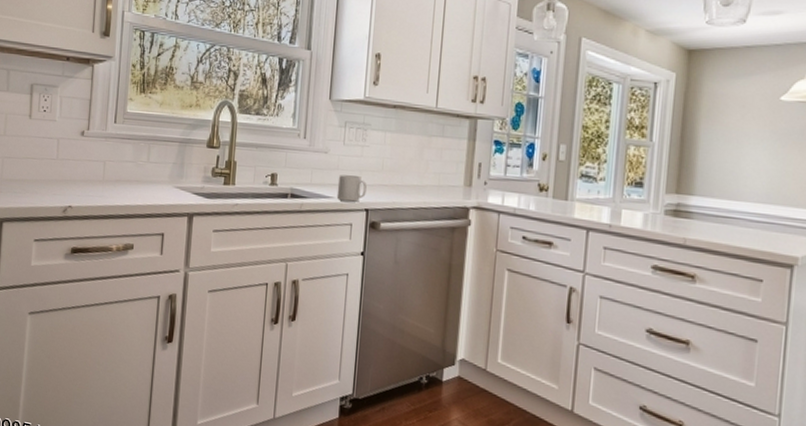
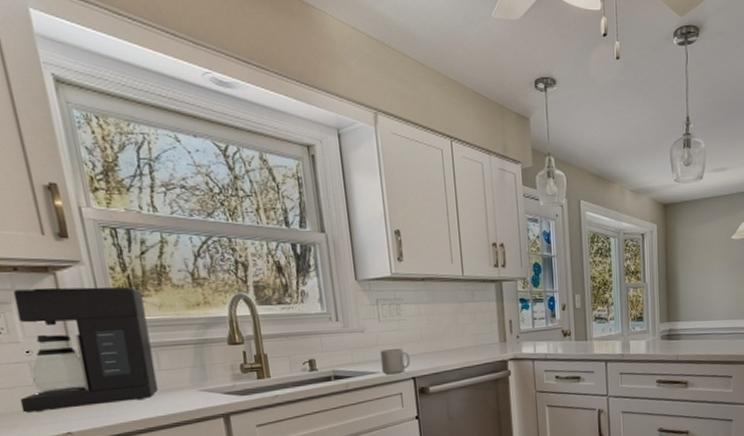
coffee maker: none [43,76,151,188] -> present [13,287,159,413]

